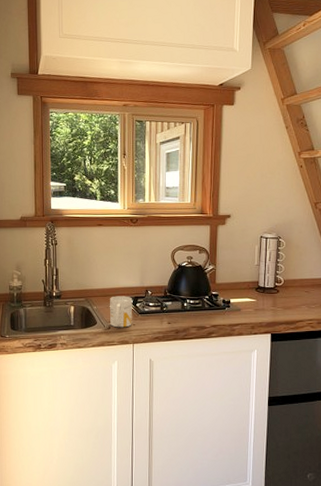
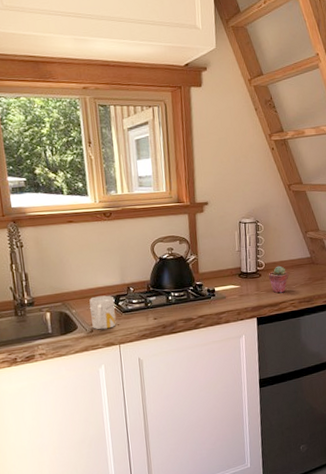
potted succulent: none [286,283,309,312] -> present [268,265,289,293]

